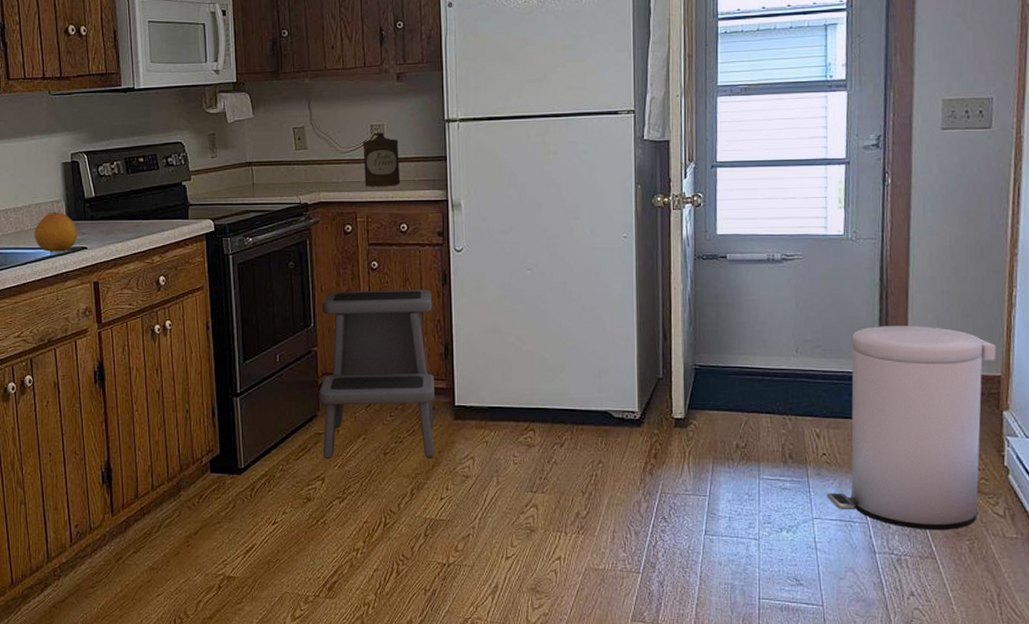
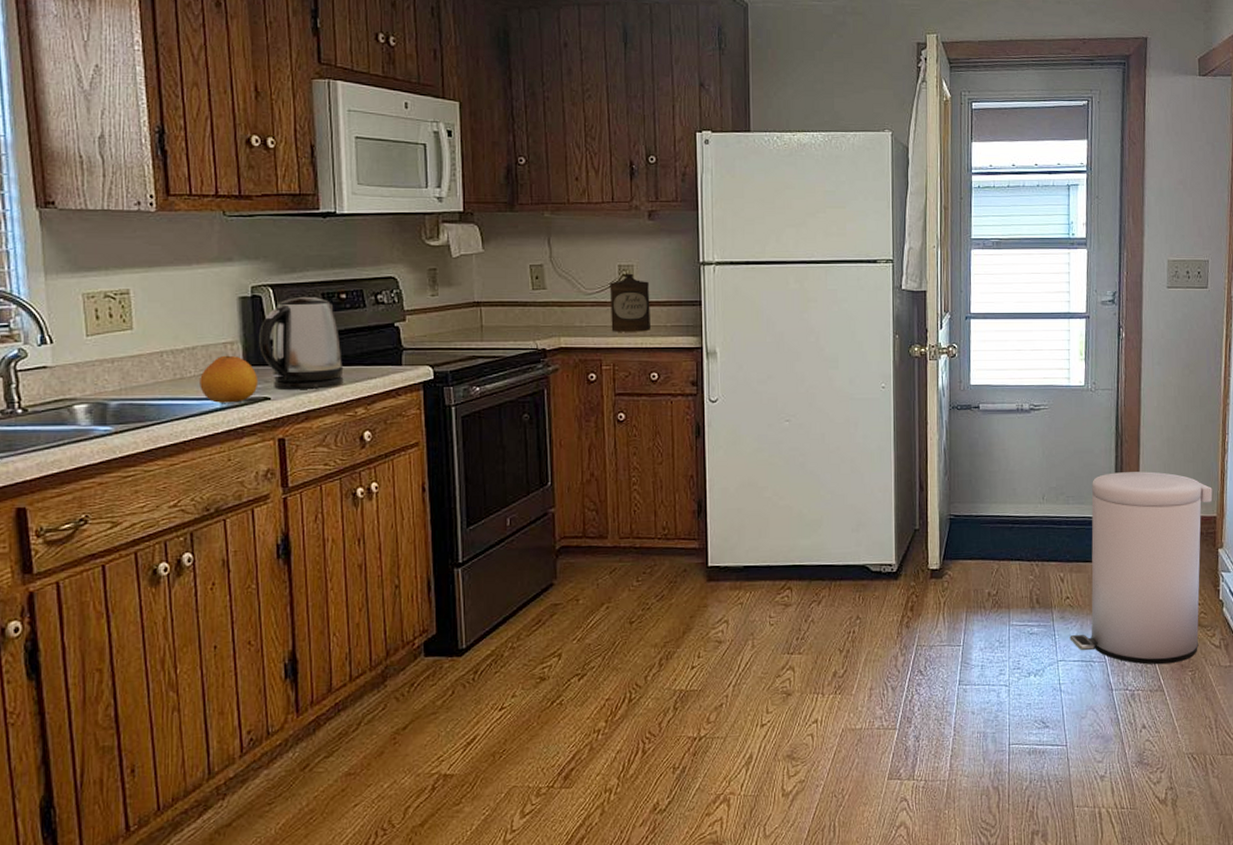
kettle: none [78,161,143,241] -> present [259,296,344,391]
step stool: present [318,289,434,459] -> none [555,443,686,633]

